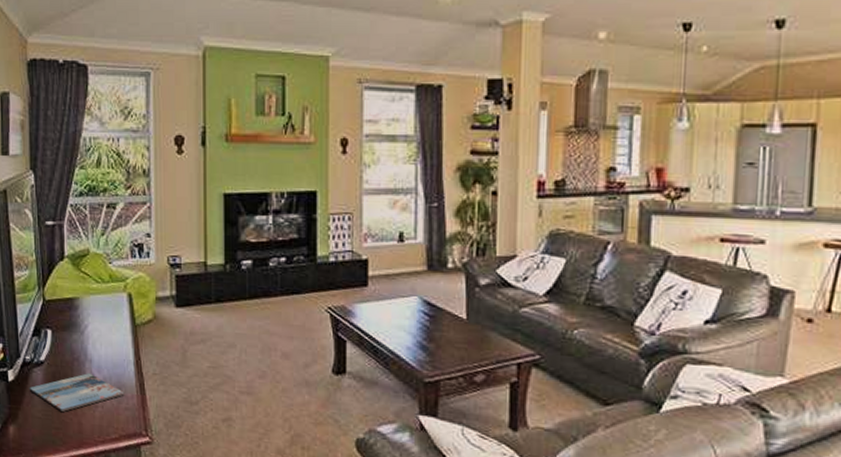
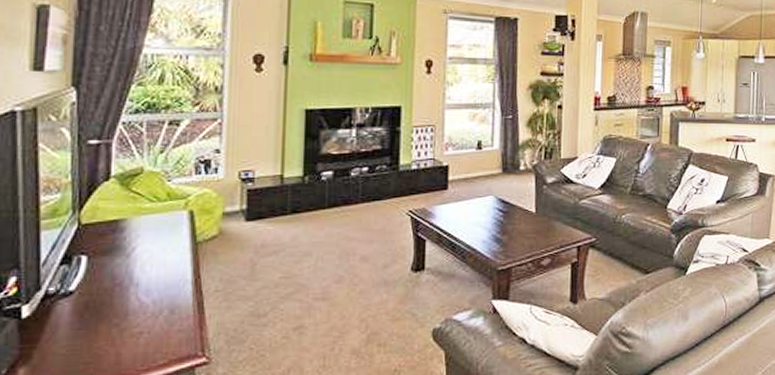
magazine: present [29,373,125,413] -> none [51,298,178,345]

